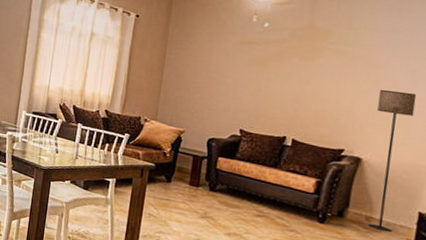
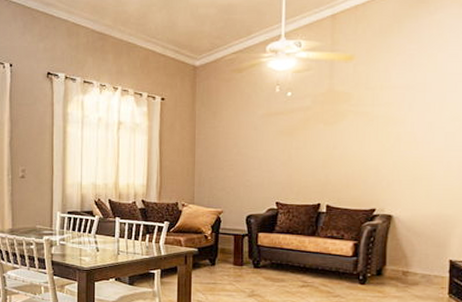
floor lamp: present [368,89,417,233] -> none [401,145,435,284]

